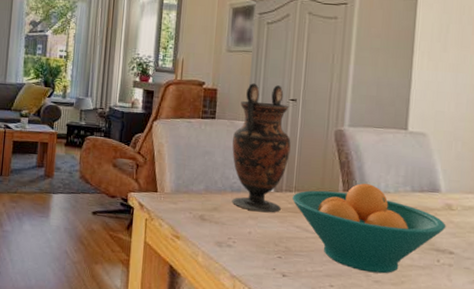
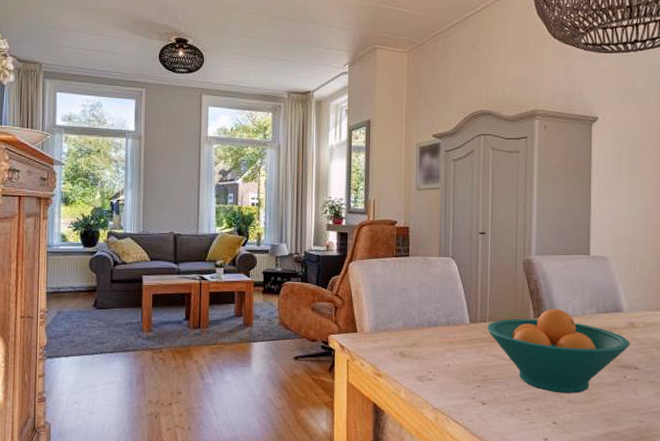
vase: present [232,83,291,213] -> none [426,219,483,344]

